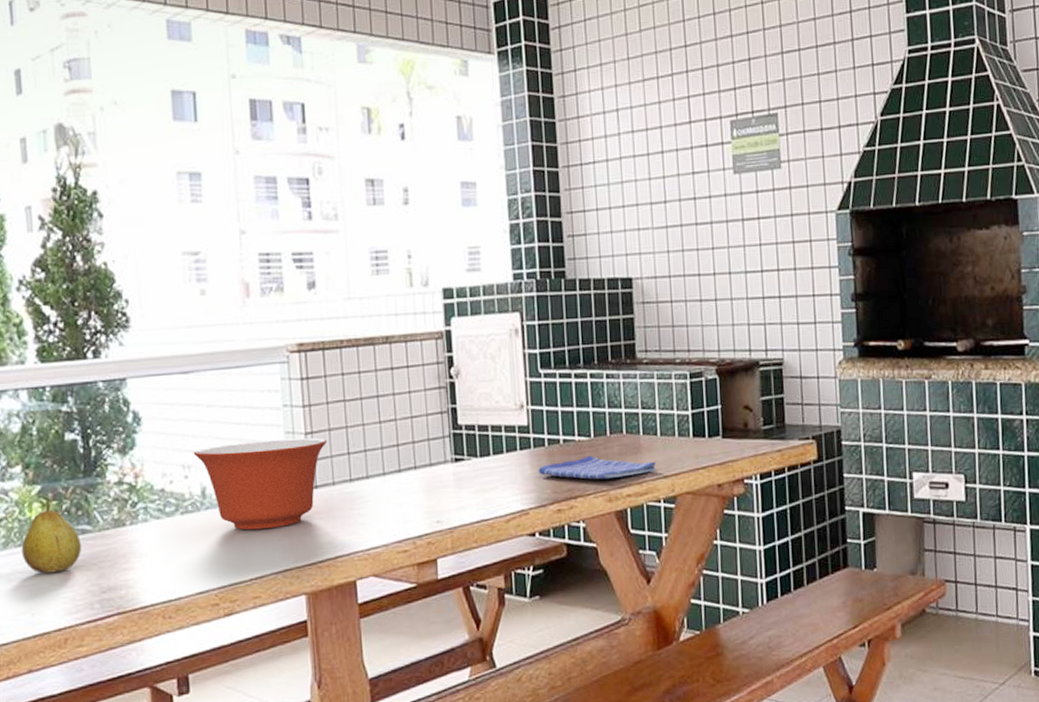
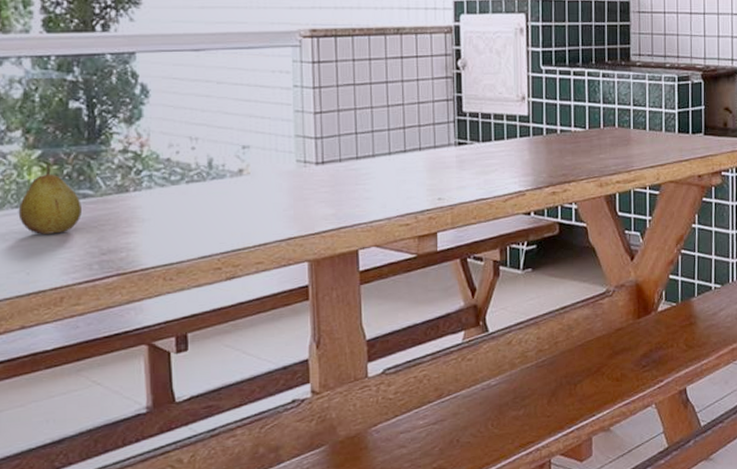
mixing bowl: present [193,438,328,530] -> none [201,116,336,200]
dish towel: present [538,455,656,480] -> none [536,145,644,167]

